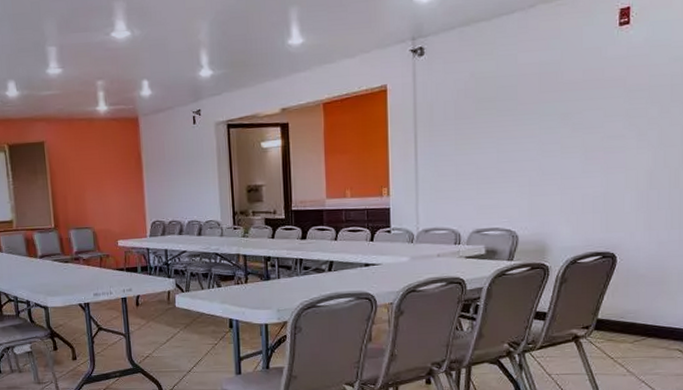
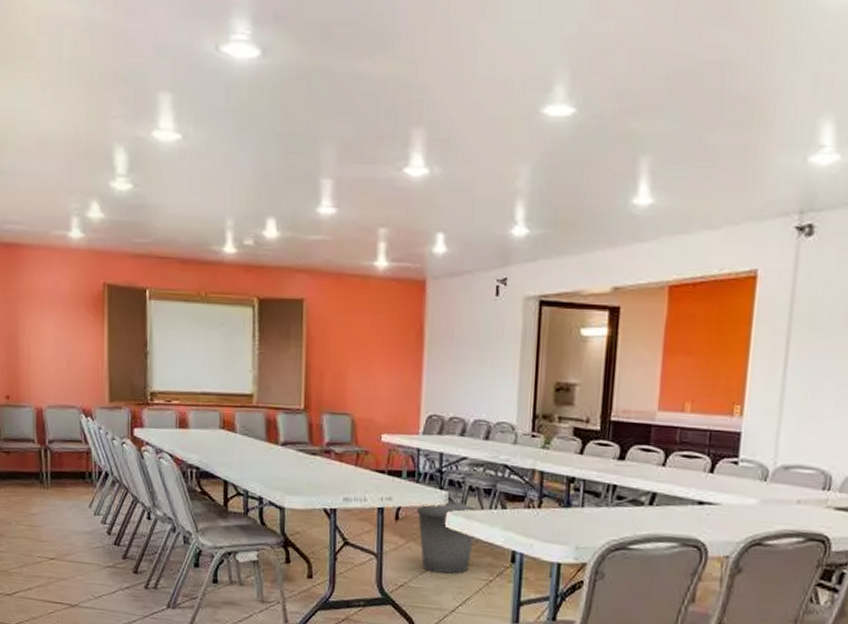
trash can: none [152,285,199,343] -> present [416,499,477,574]

